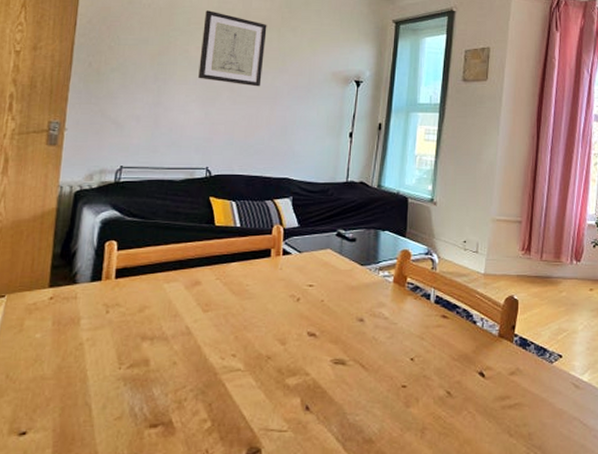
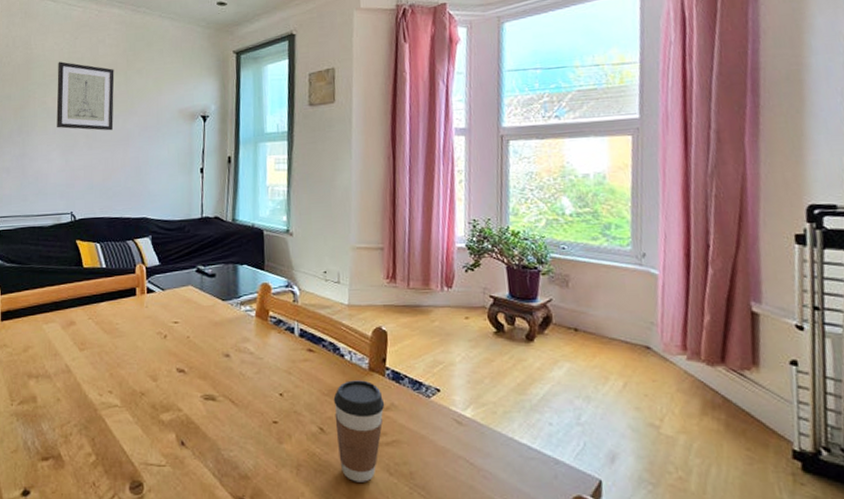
coffee cup: none [462,346,511,444] -> present [333,380,385,482]

